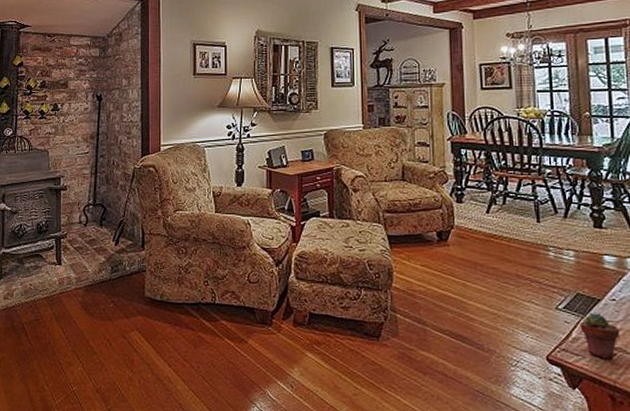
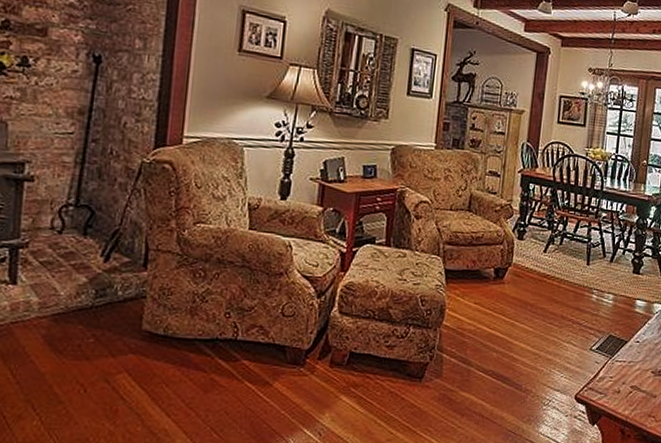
potted succulent: present [579,313,620,359] -> none [607,354,638,397]

